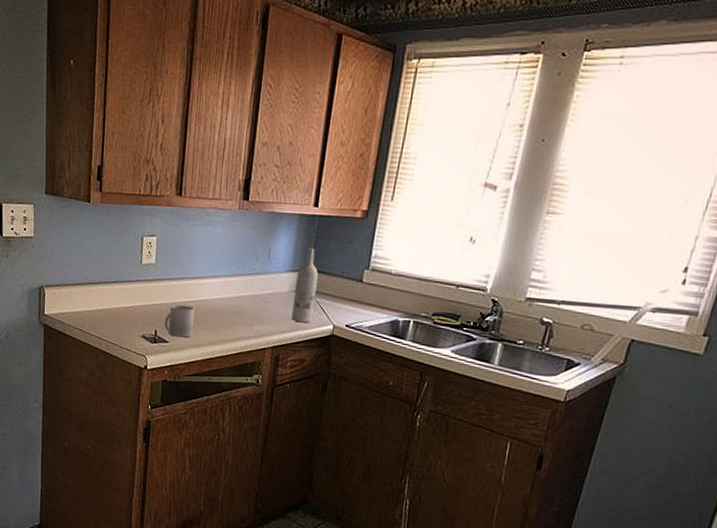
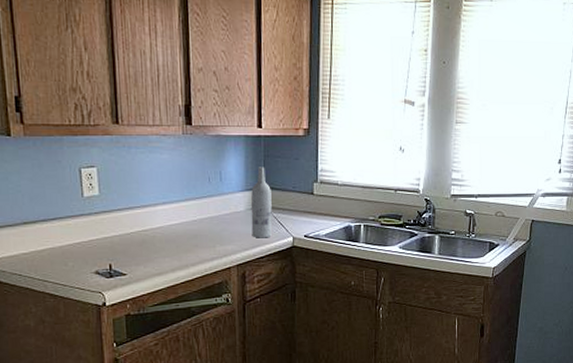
mug: present [164,304,195,338] -> none [118,234,152,268]

